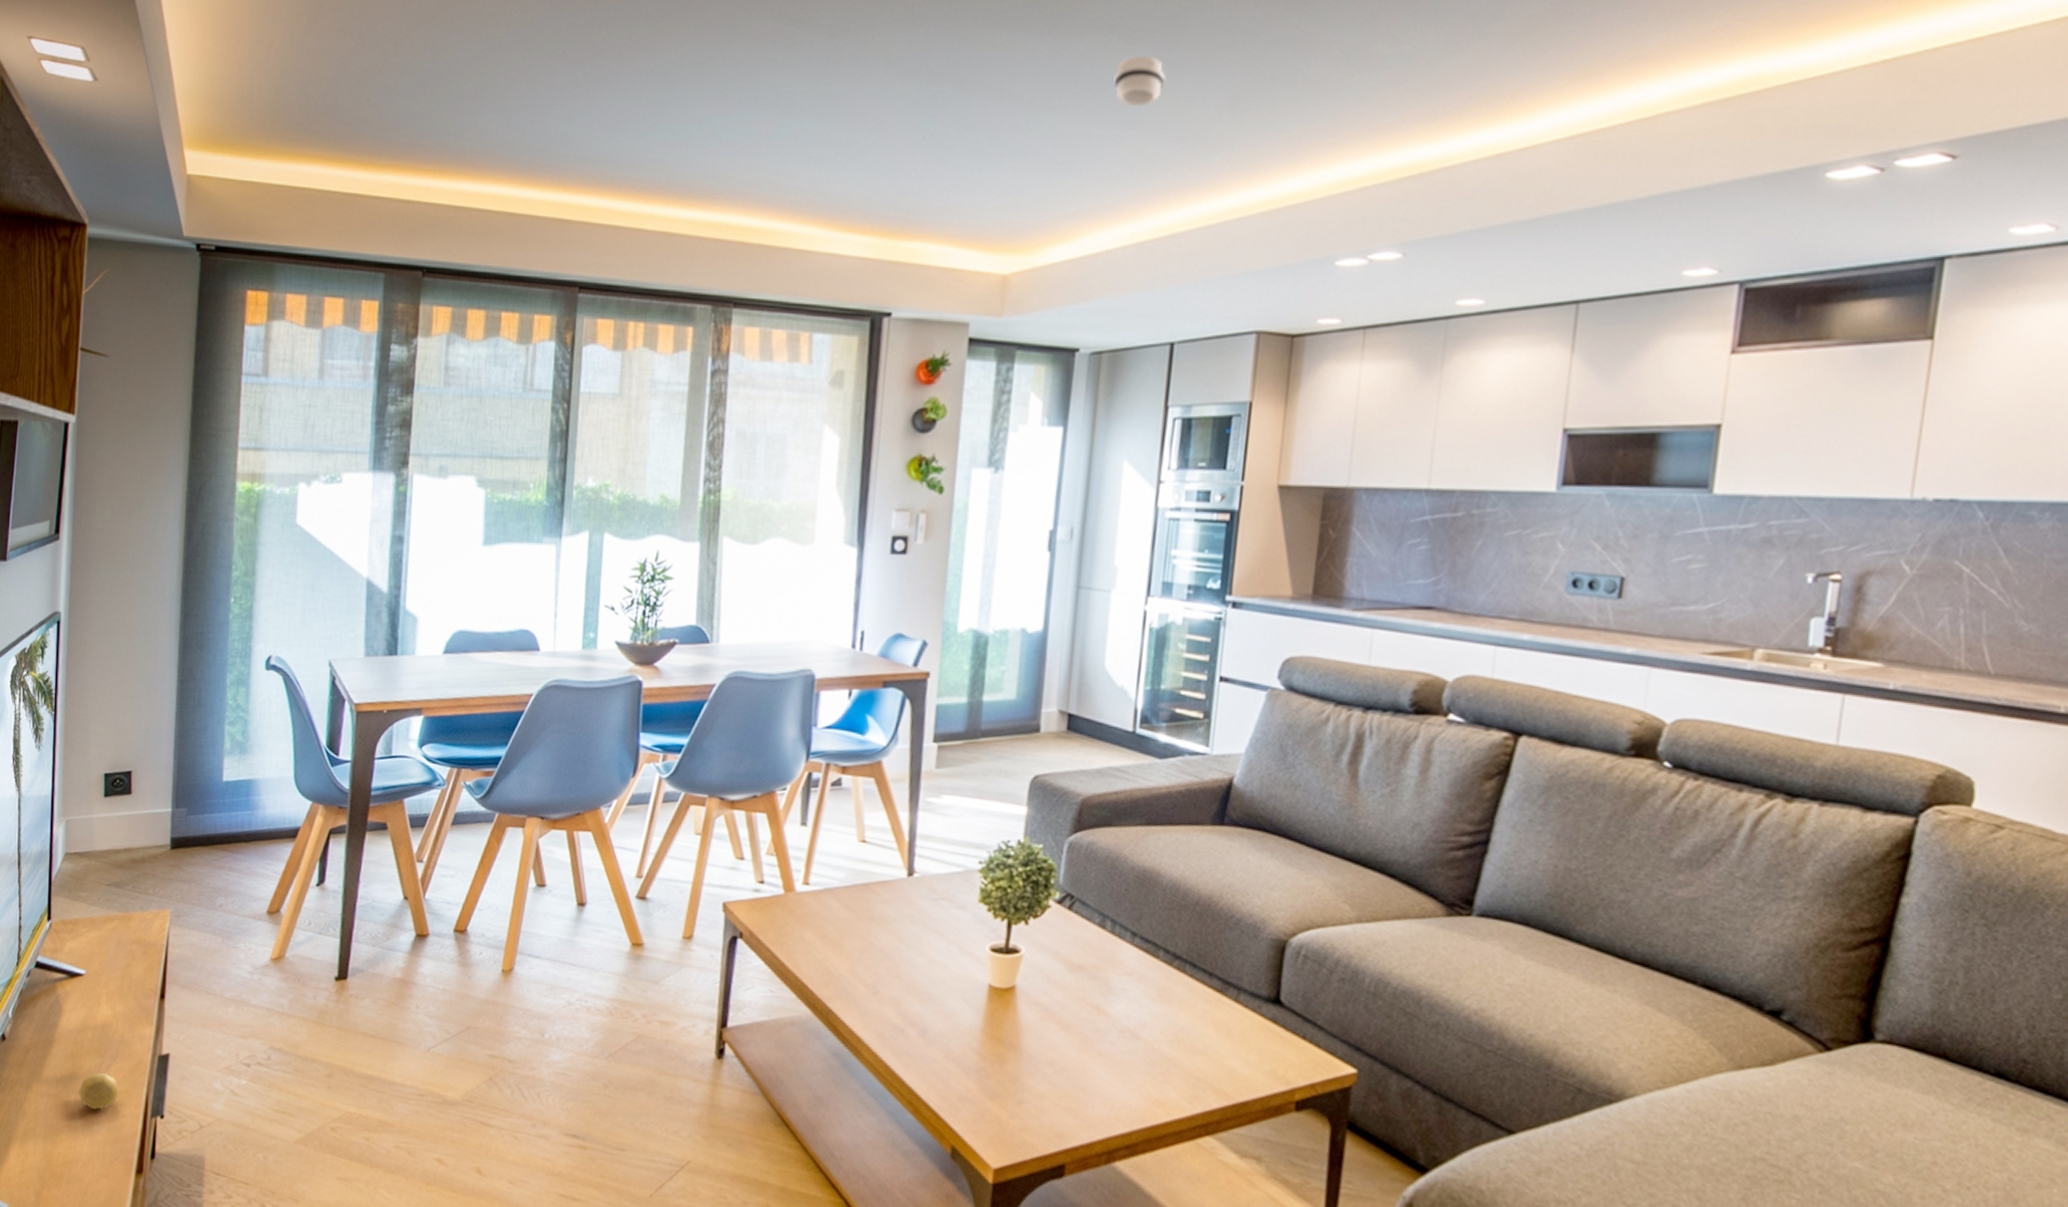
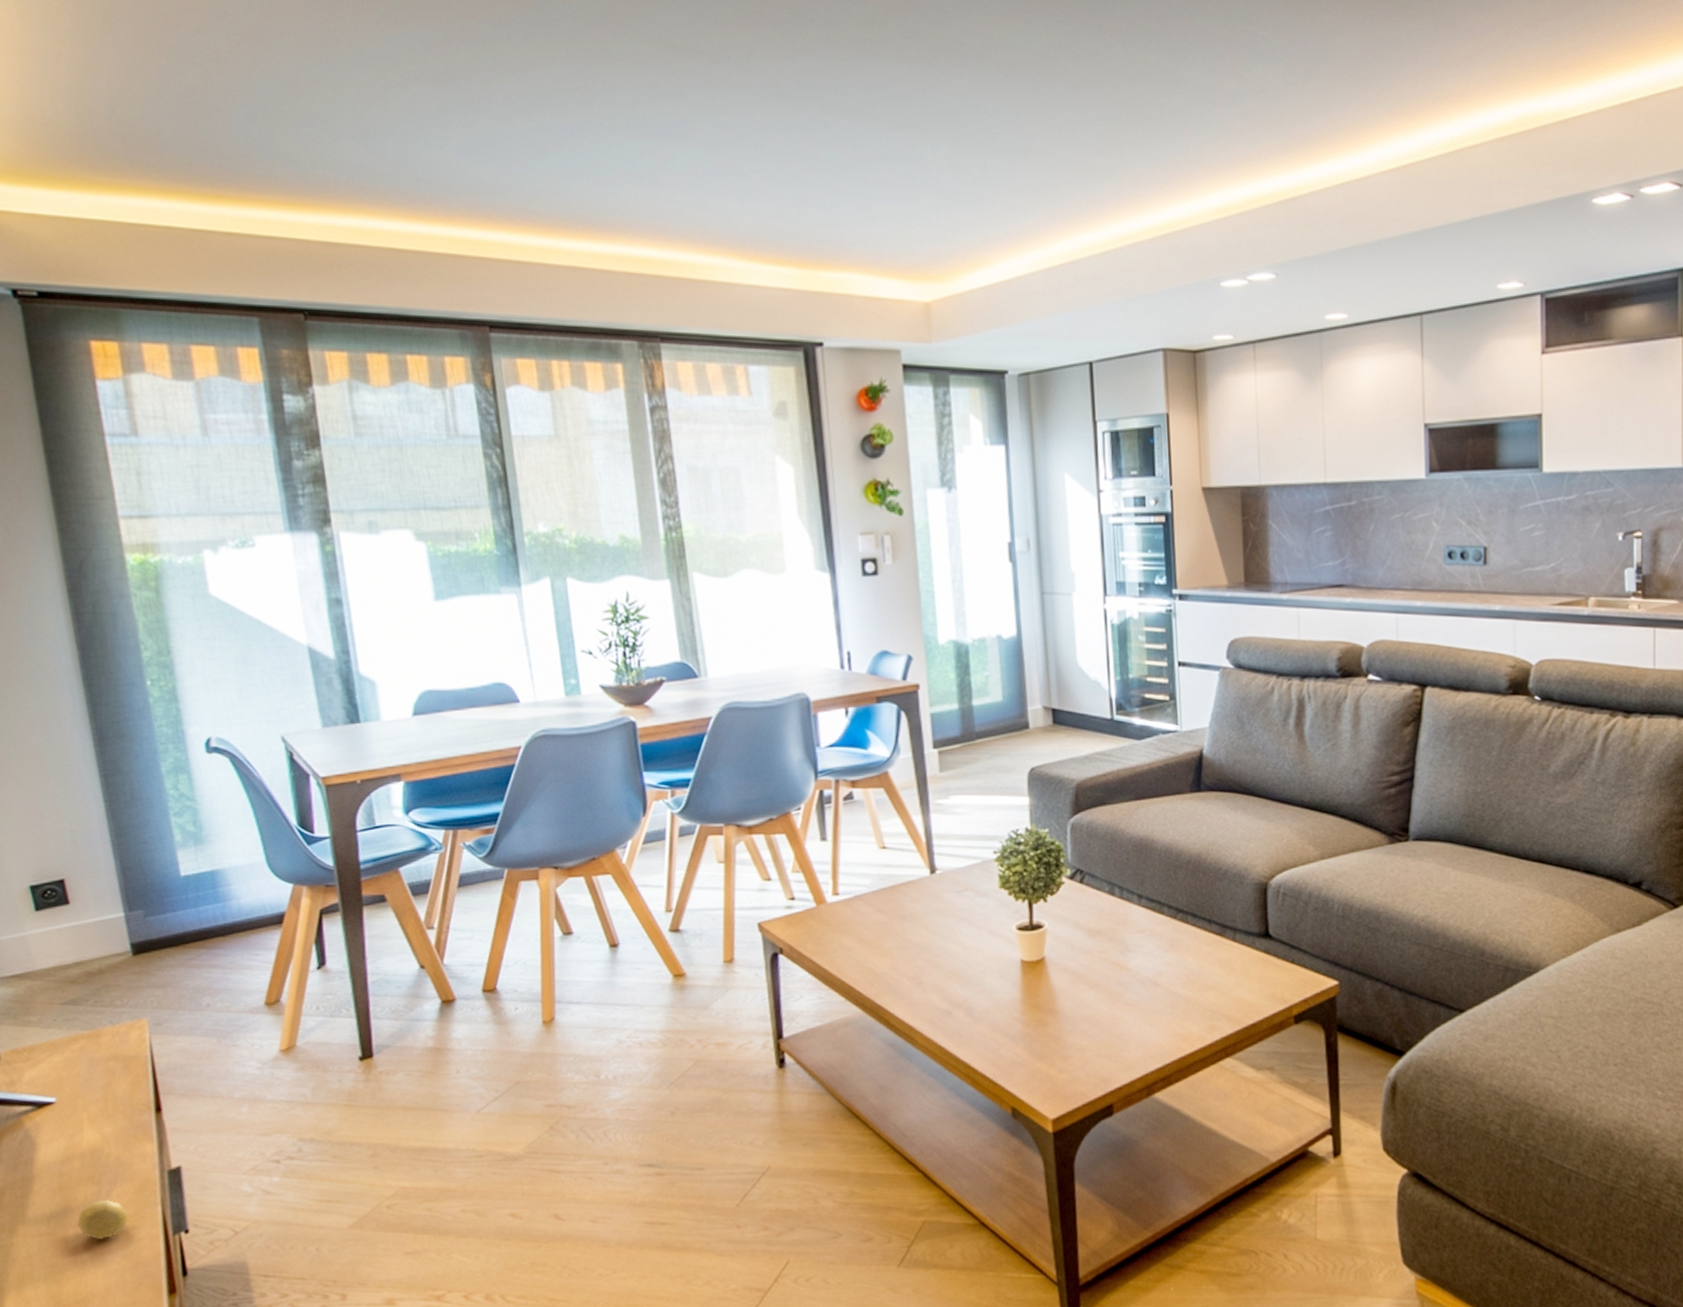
smoke detector: present [1114,56,1167,107] -> none [998,89,1047,139]

